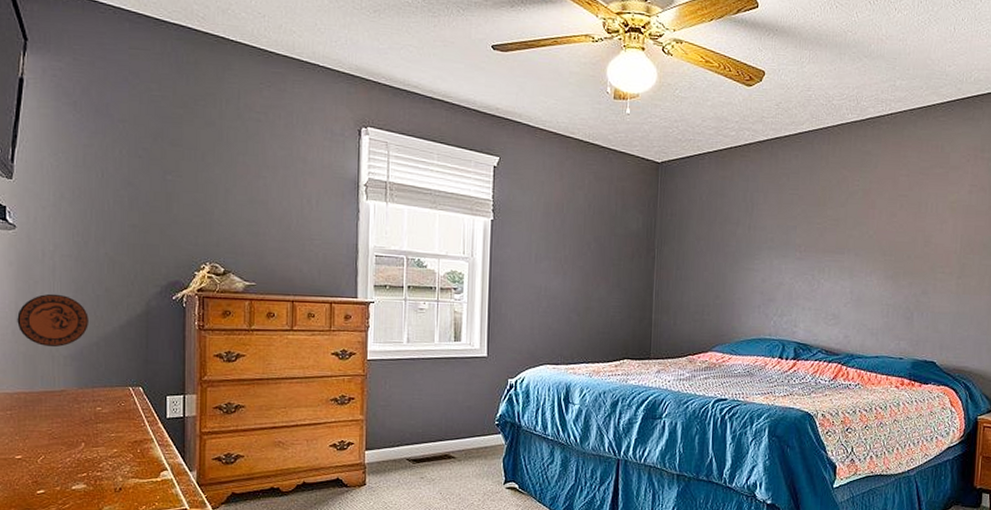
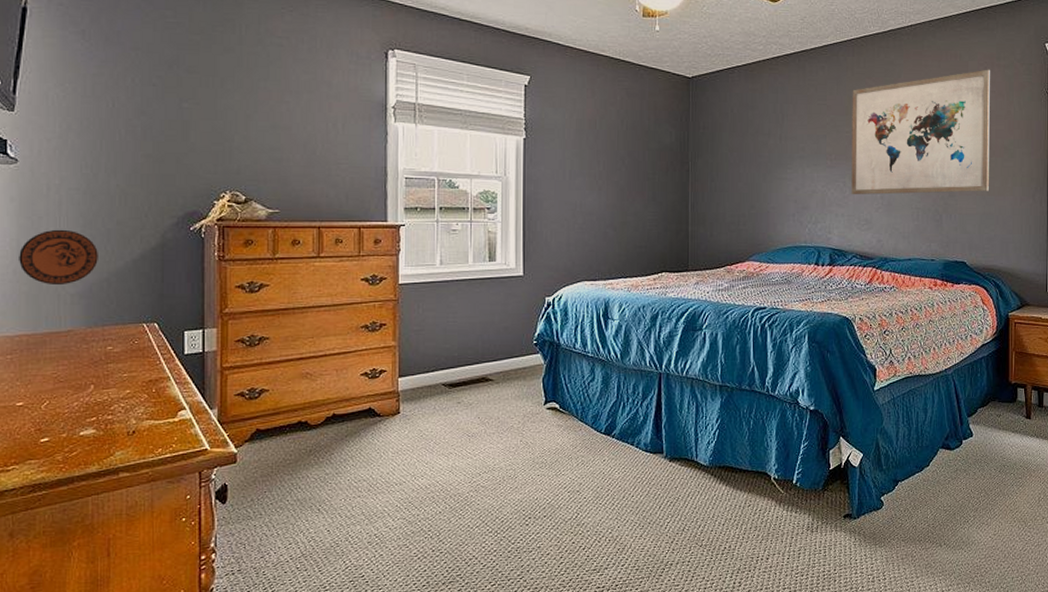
wall art: none [819,162,973,290] -> present [851,69,990,195]

